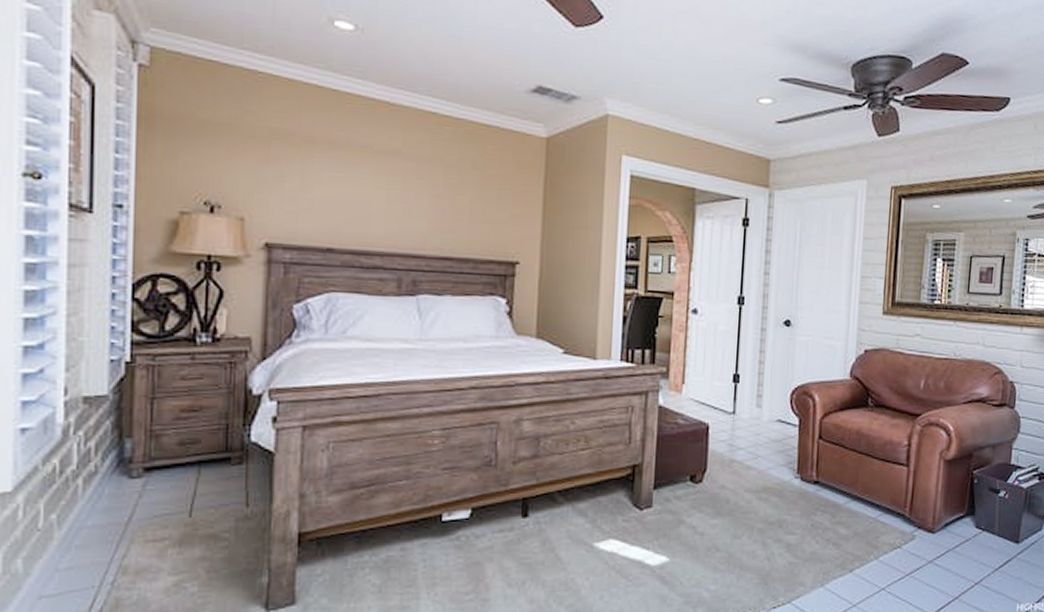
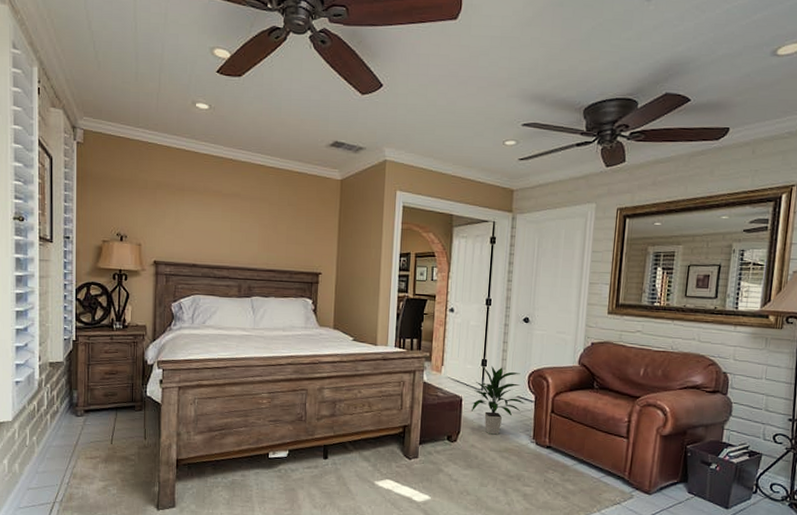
indoor plant: none [721,382,786,471] -> present [472,365,524,435]

